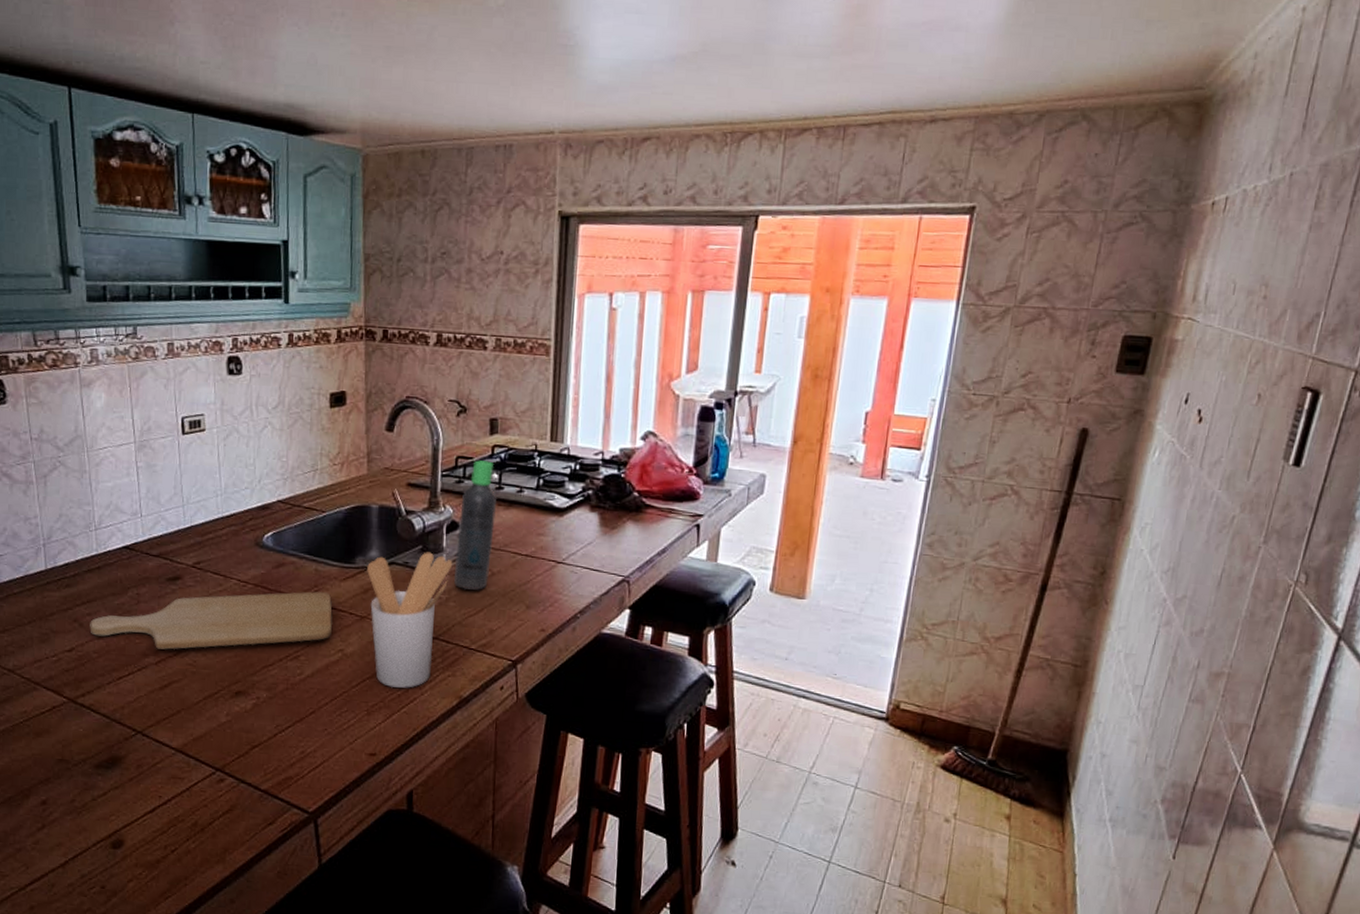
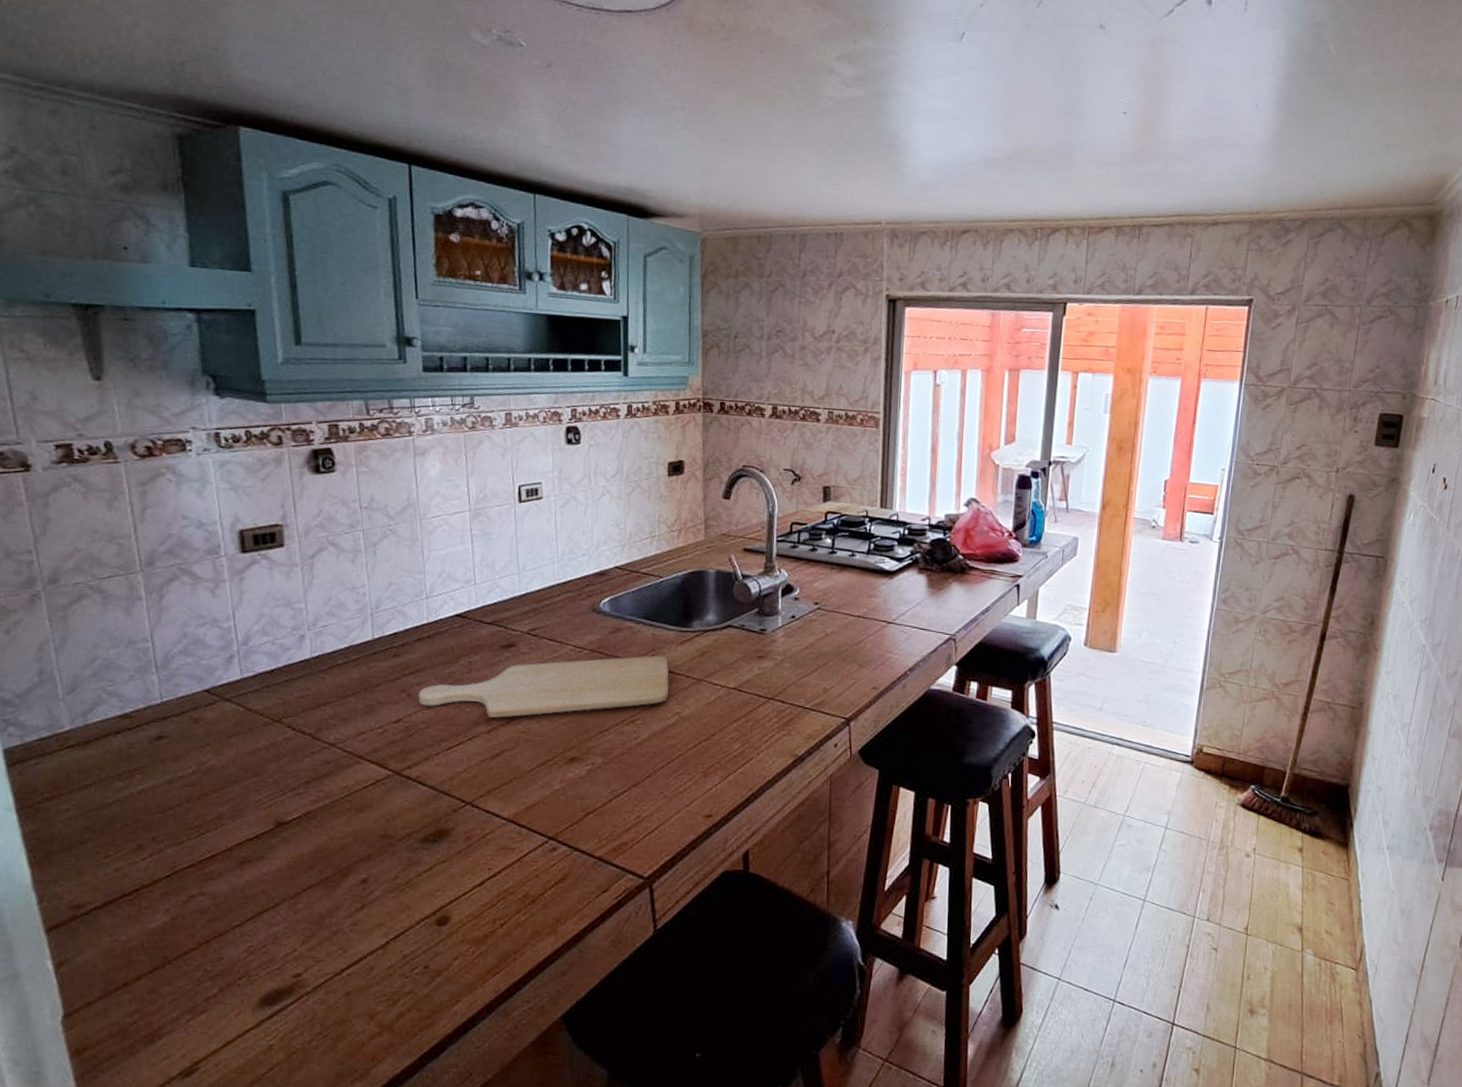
utensil holder: present [367,552,453,688] -> none [704,614,788,749]
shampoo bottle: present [454,460,497,590] -> none [789,526,830,651]

